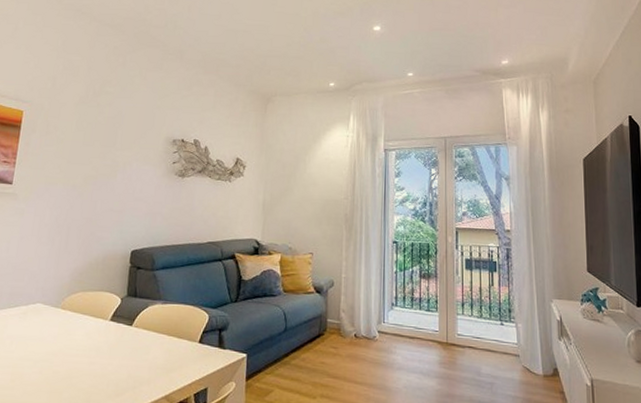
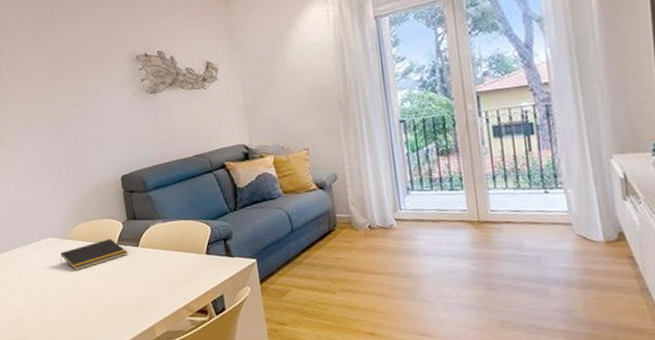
notepad: none [44,313,120,344] -> present [60,238,128,271]

